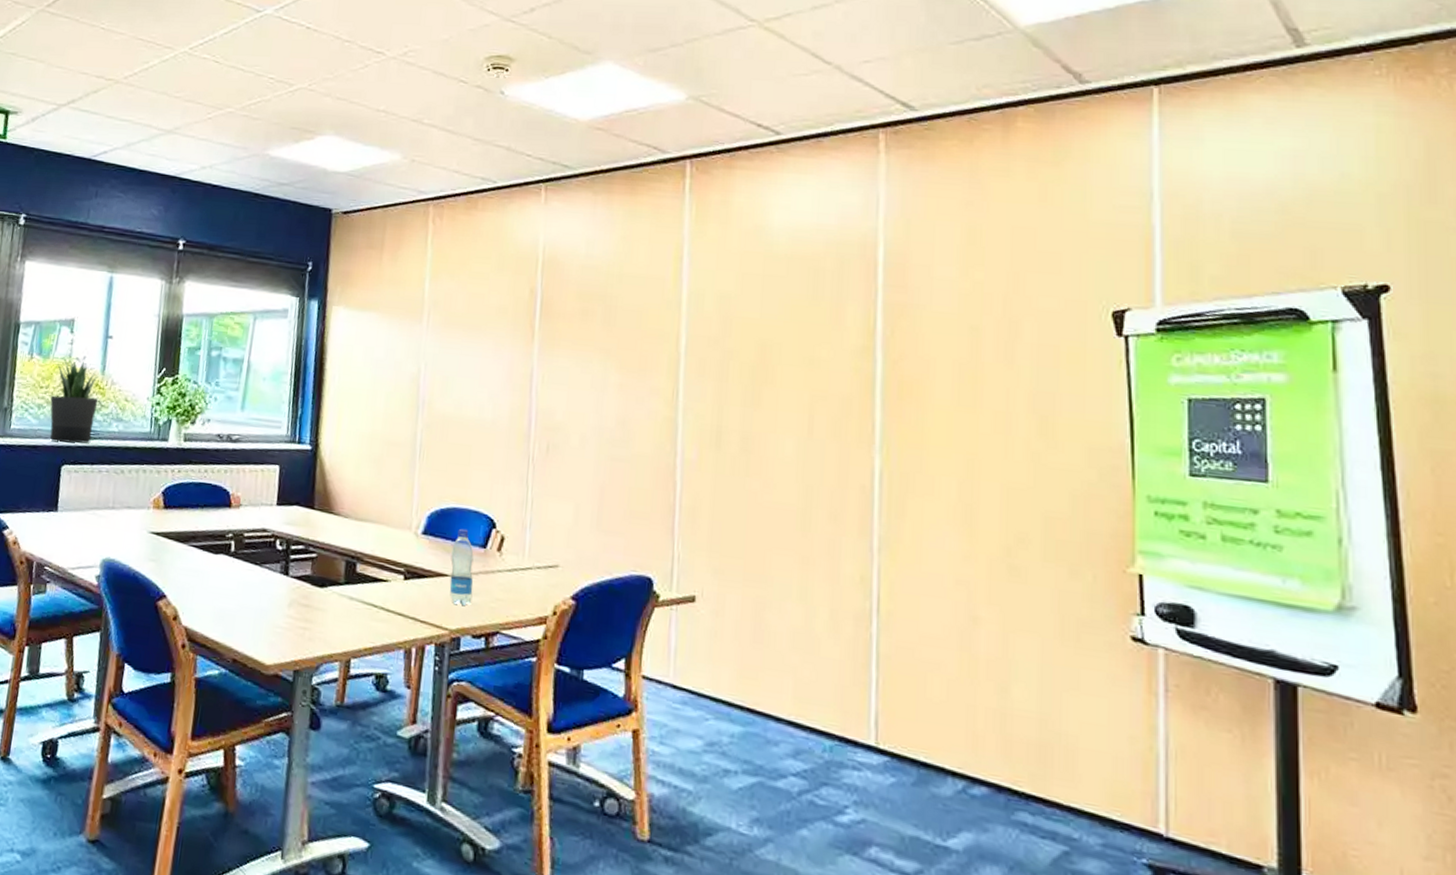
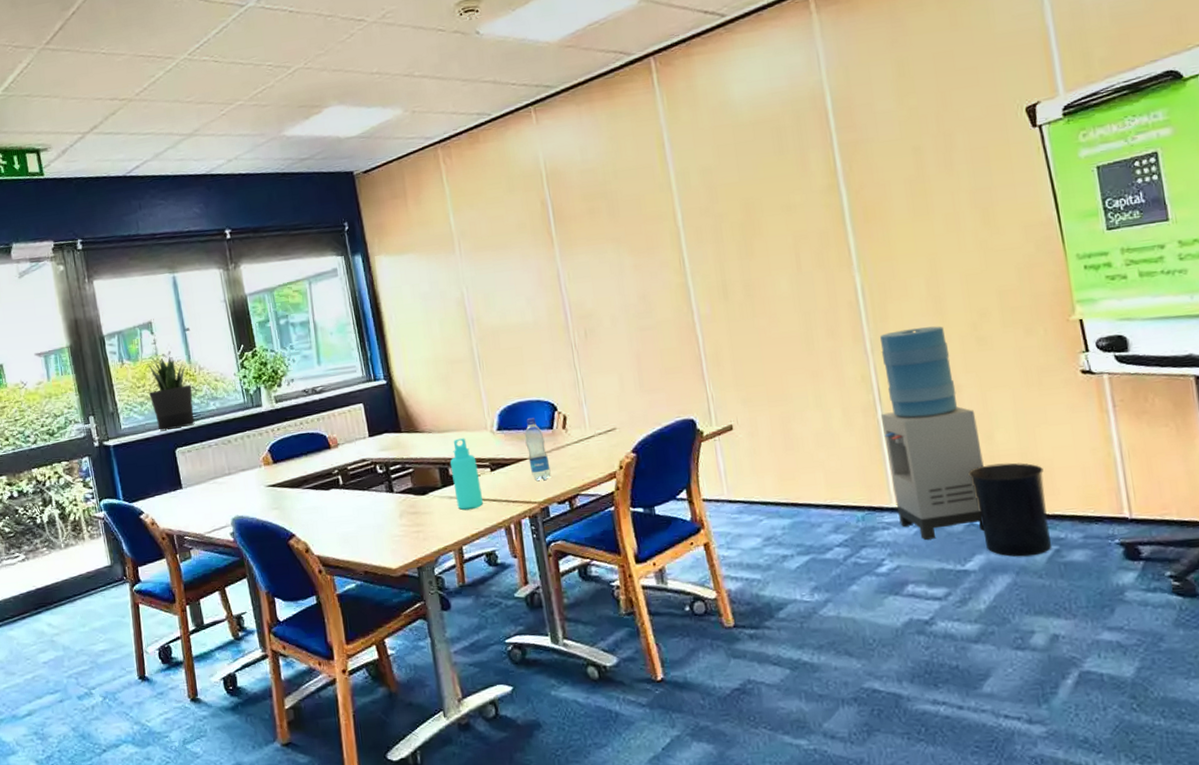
water bottle: none [356,532,391,619] -> present [449,438,483,511]
water cooler: none [874,533,992,803] -> present [879,326,984,540]
waste bin: none [970,722,1065,852] -> present [968,463,1051,557]

